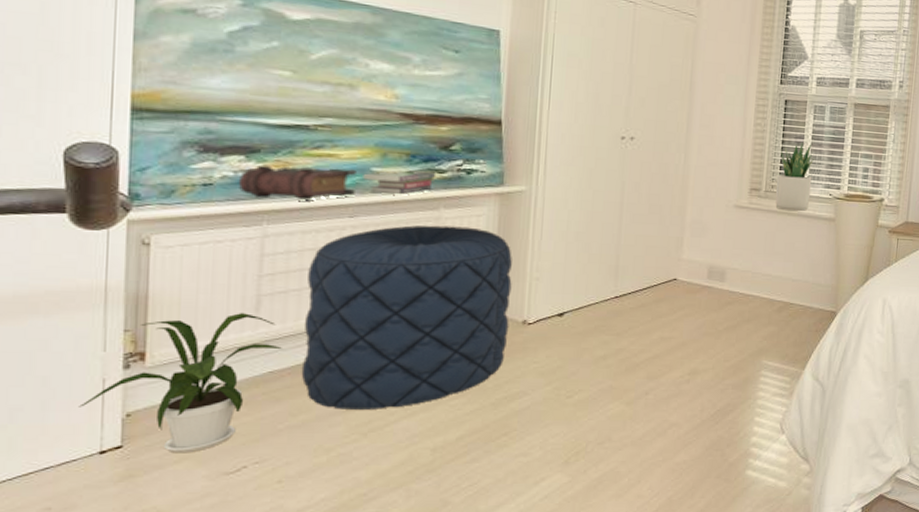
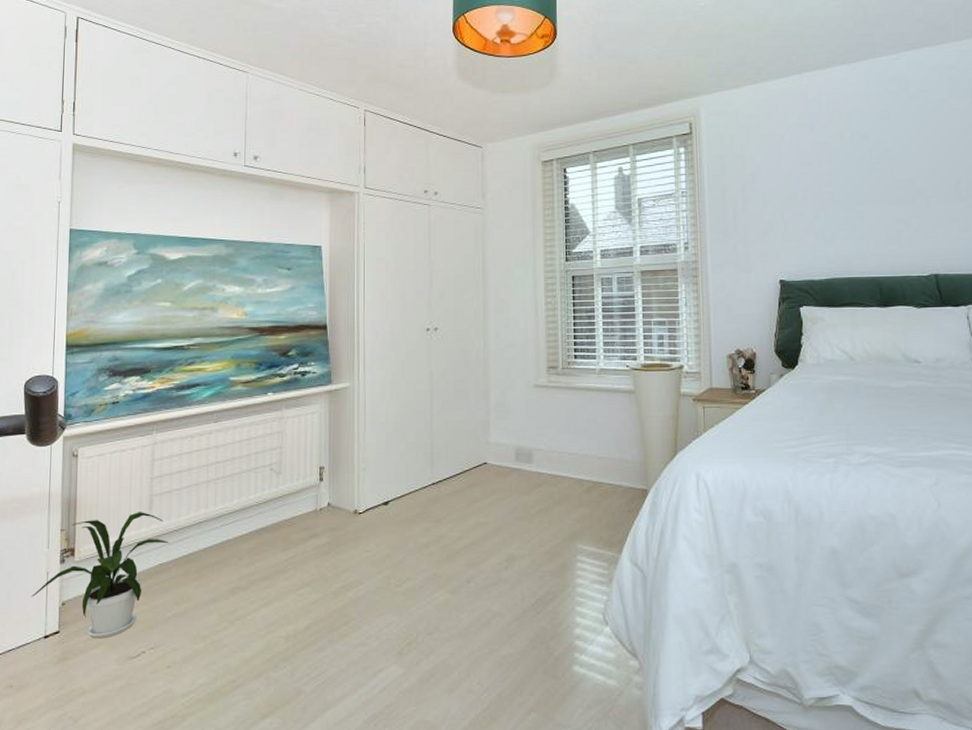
book: present [238,164,356,201] -> none [136,379,219,411]
pouf: present [301,225,512,410] -> none [183,424,343,599]
books: present [363,170,435,195] -> none [223,376,277,400]
planter: present [775,142,814,212] -> none [572,315,607,387]

